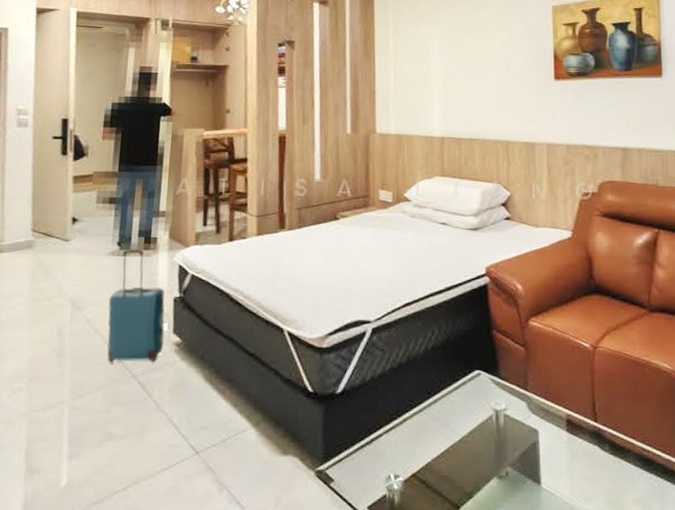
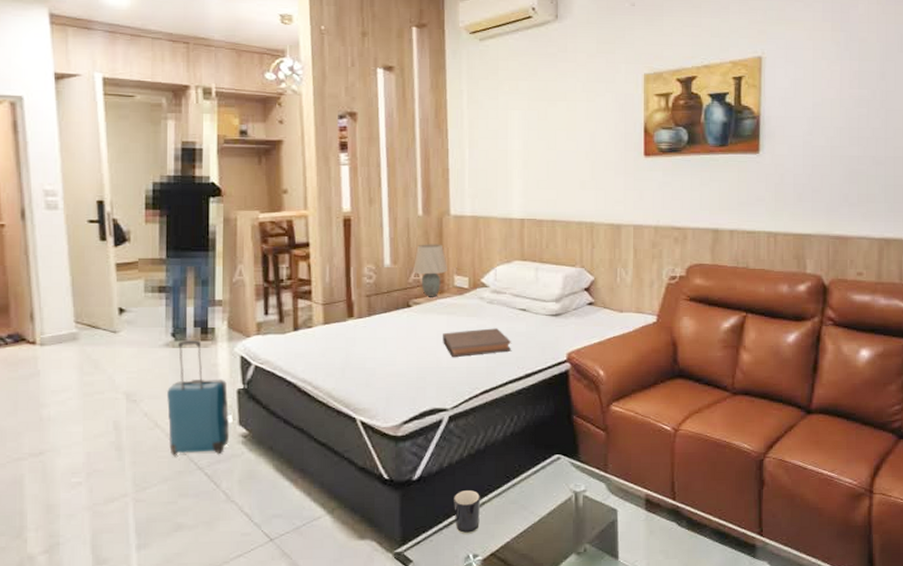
table lamp: none [341,160,374,211] -> present [413,244,449,297]
book: none [367,241,432,269] -> present [443,328,511,357]
mug: none [374,405,403,454] -> present [453,489,481,535]

